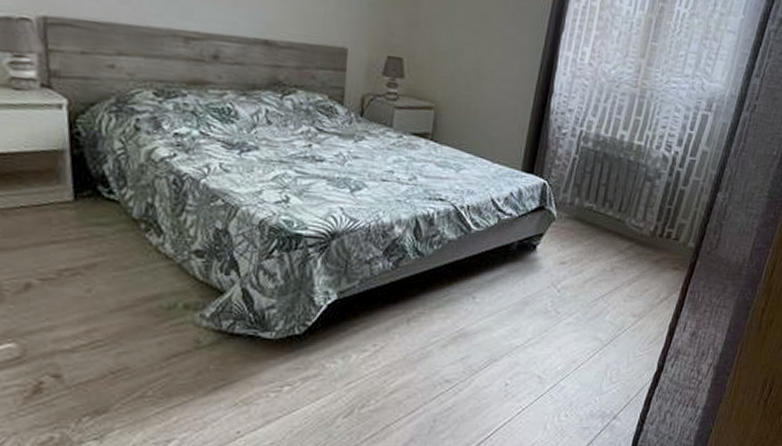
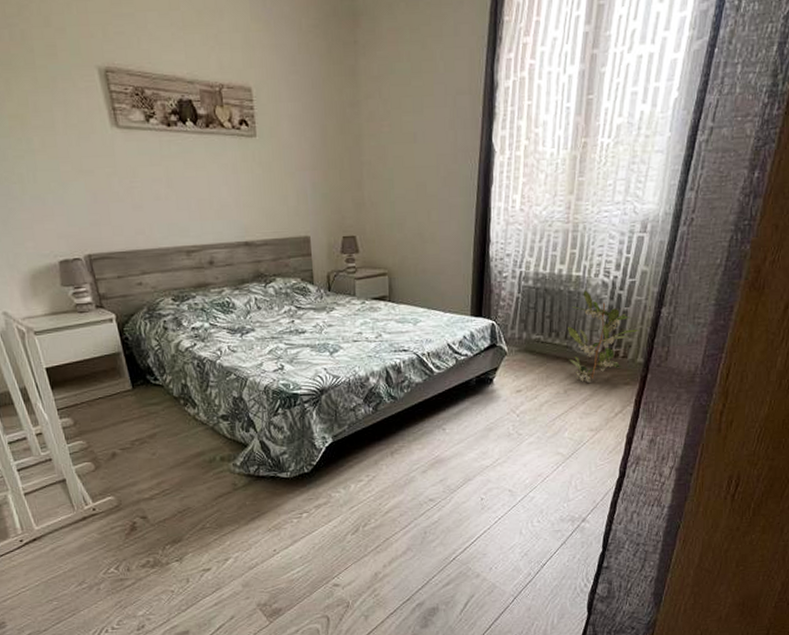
decorative plant: none [619,161,695,263] -> present [568,290,640,383]

